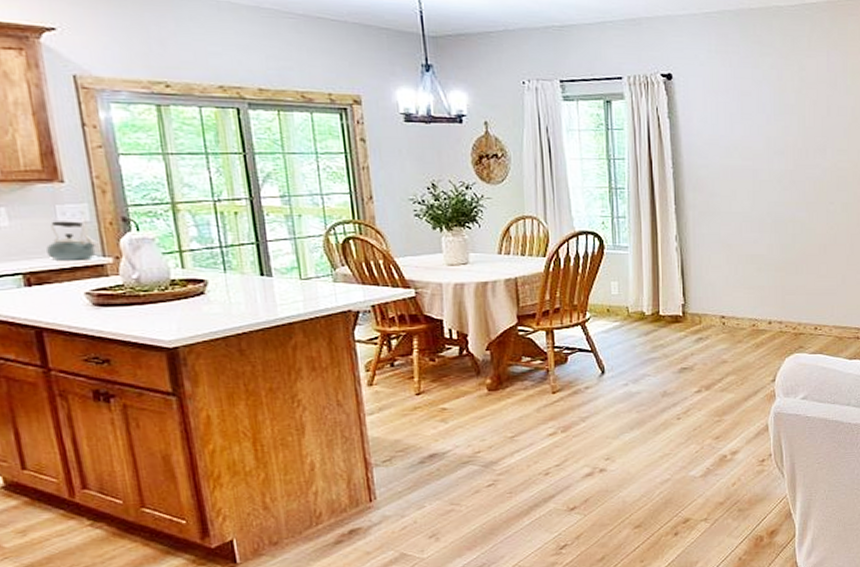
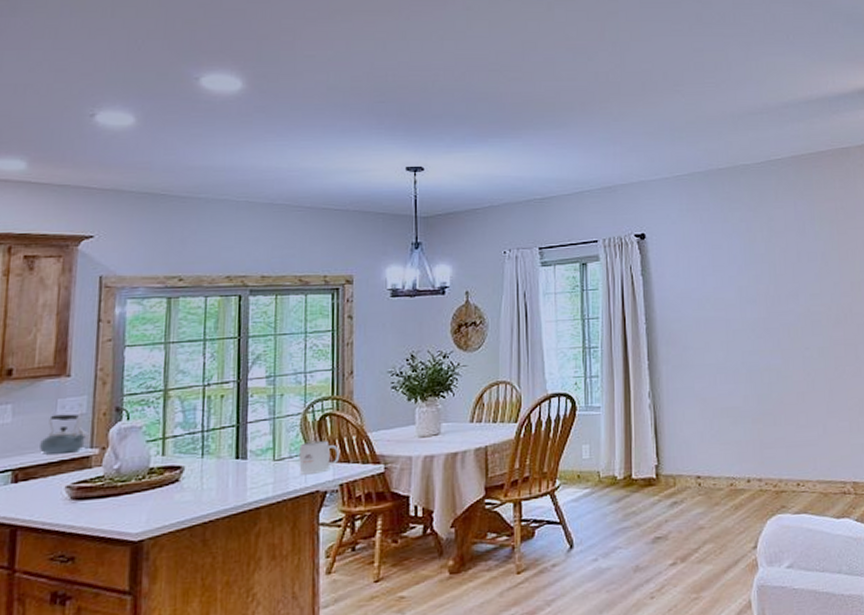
mug: none [325,264,369,294] -> present [299,441,341,475]

